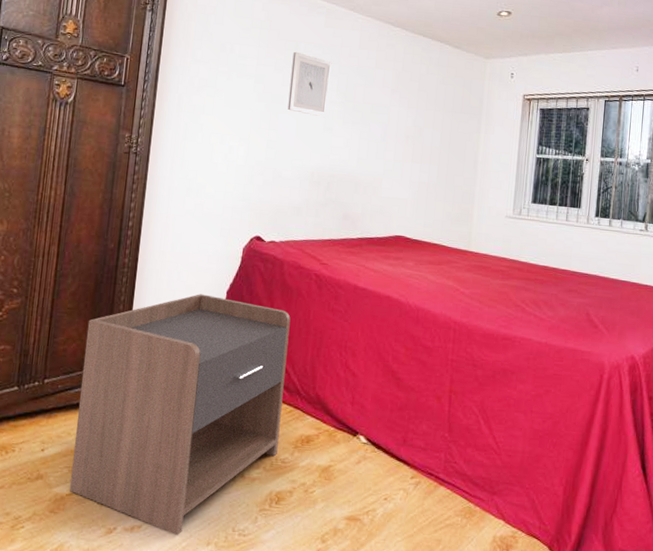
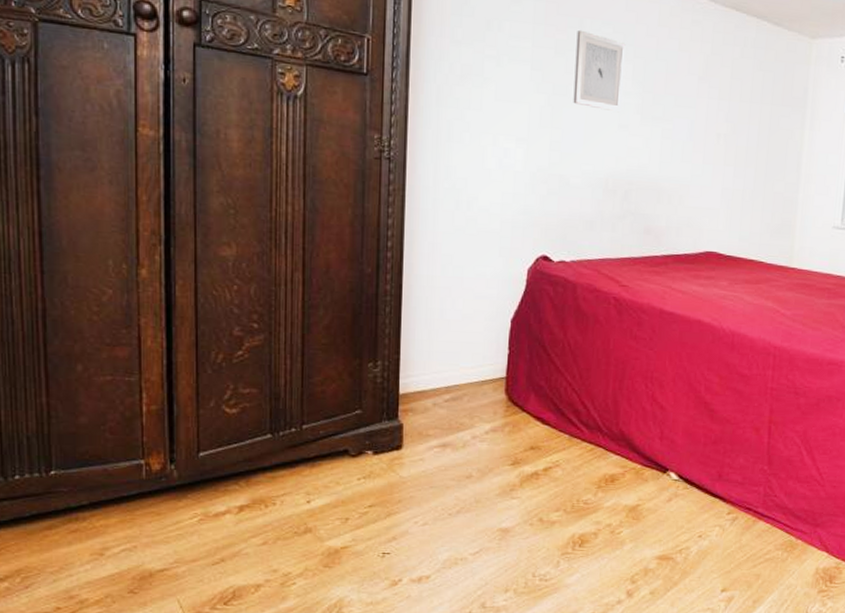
nightstand: present [70,294,291,535] -> none [345,323,587,583]

